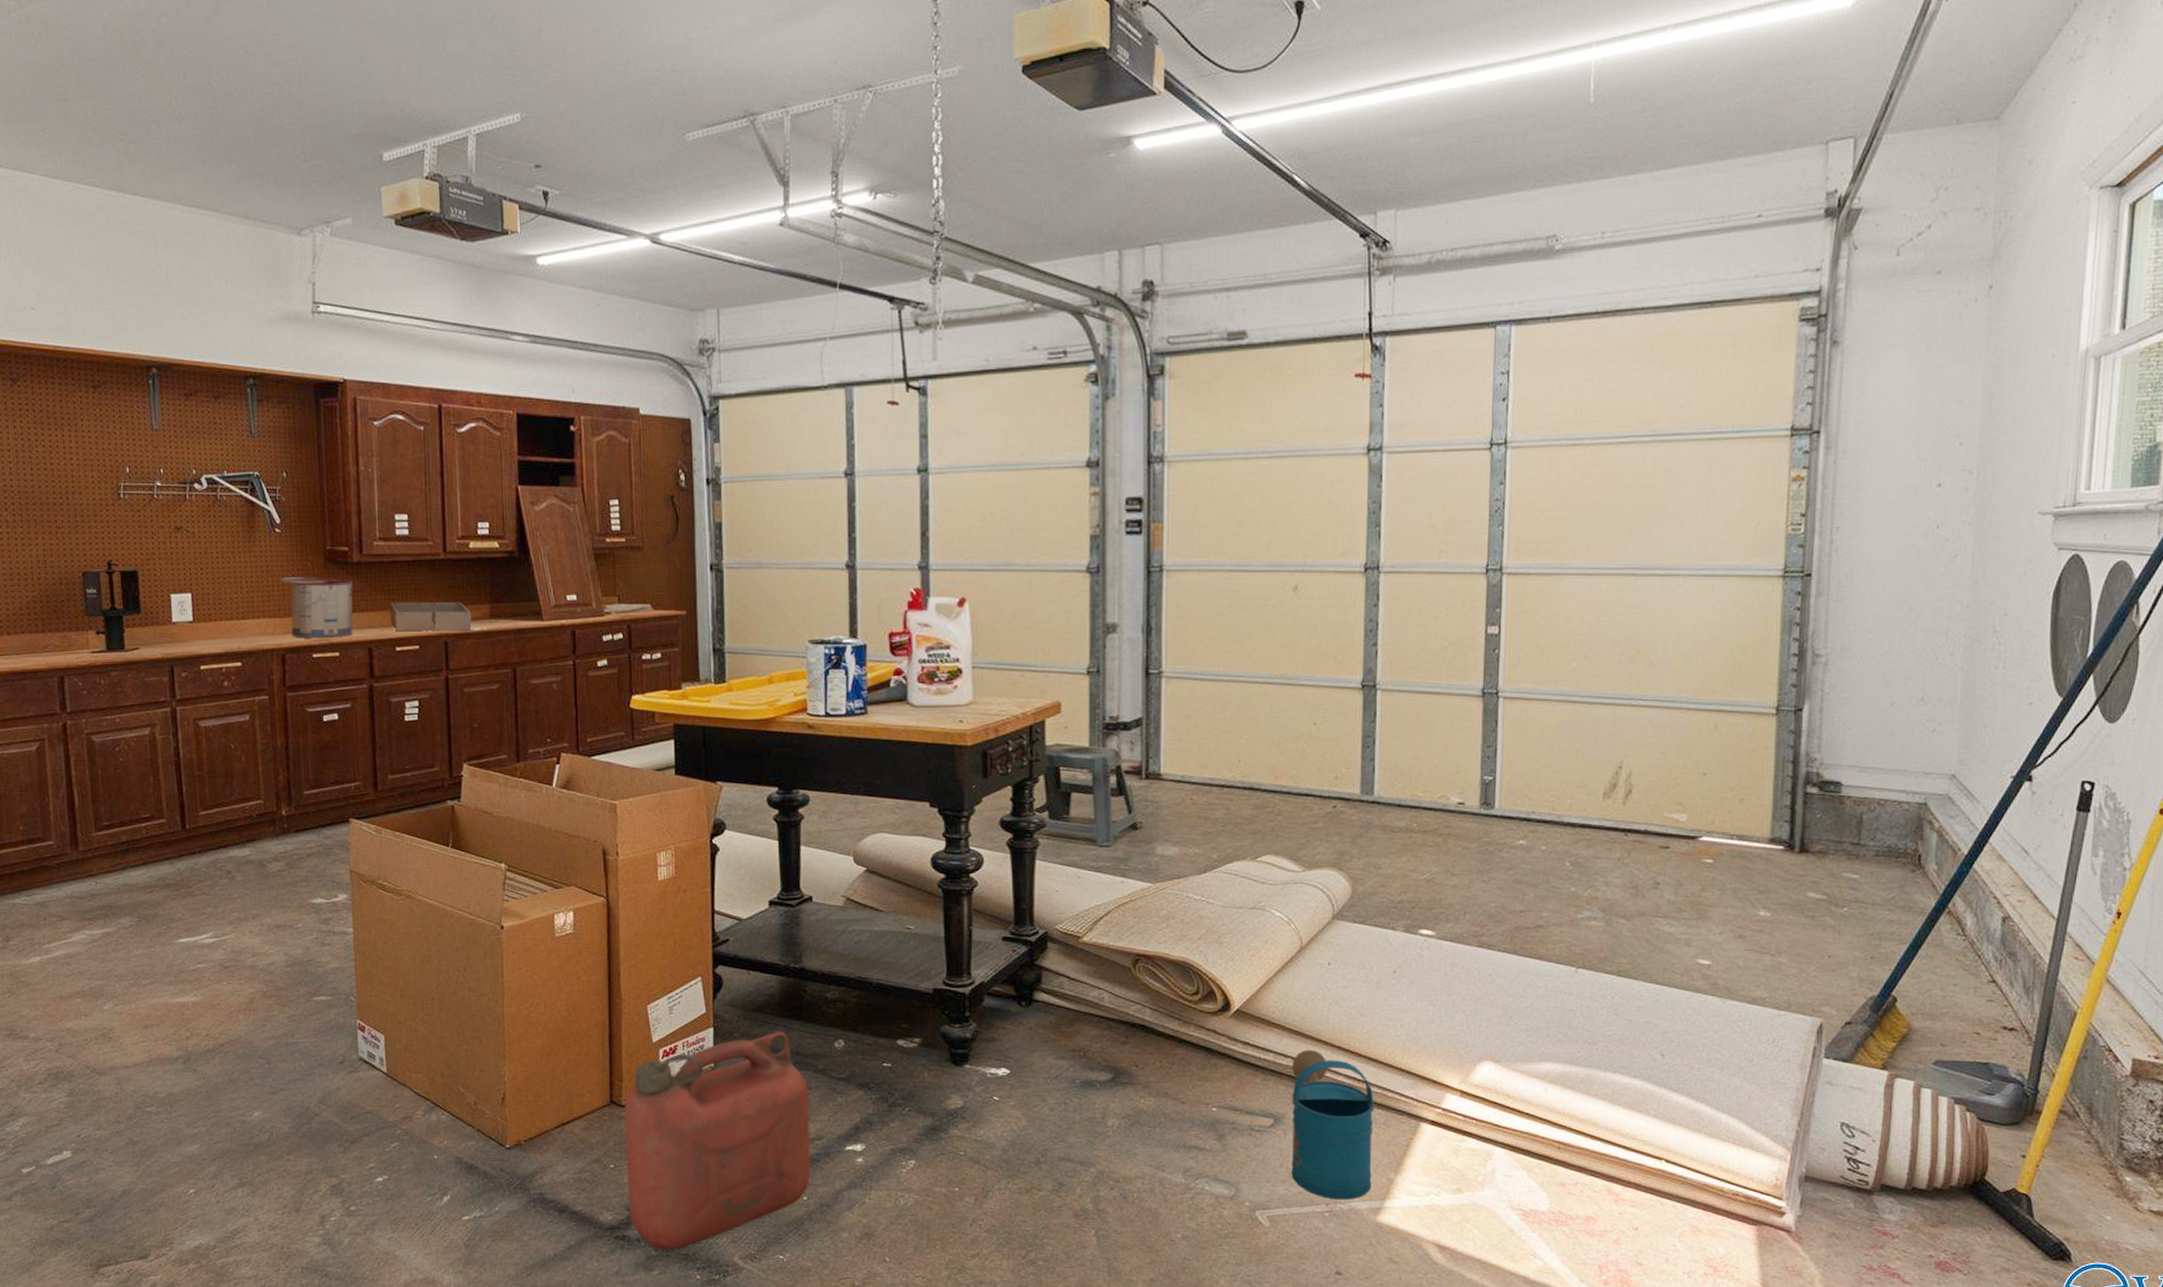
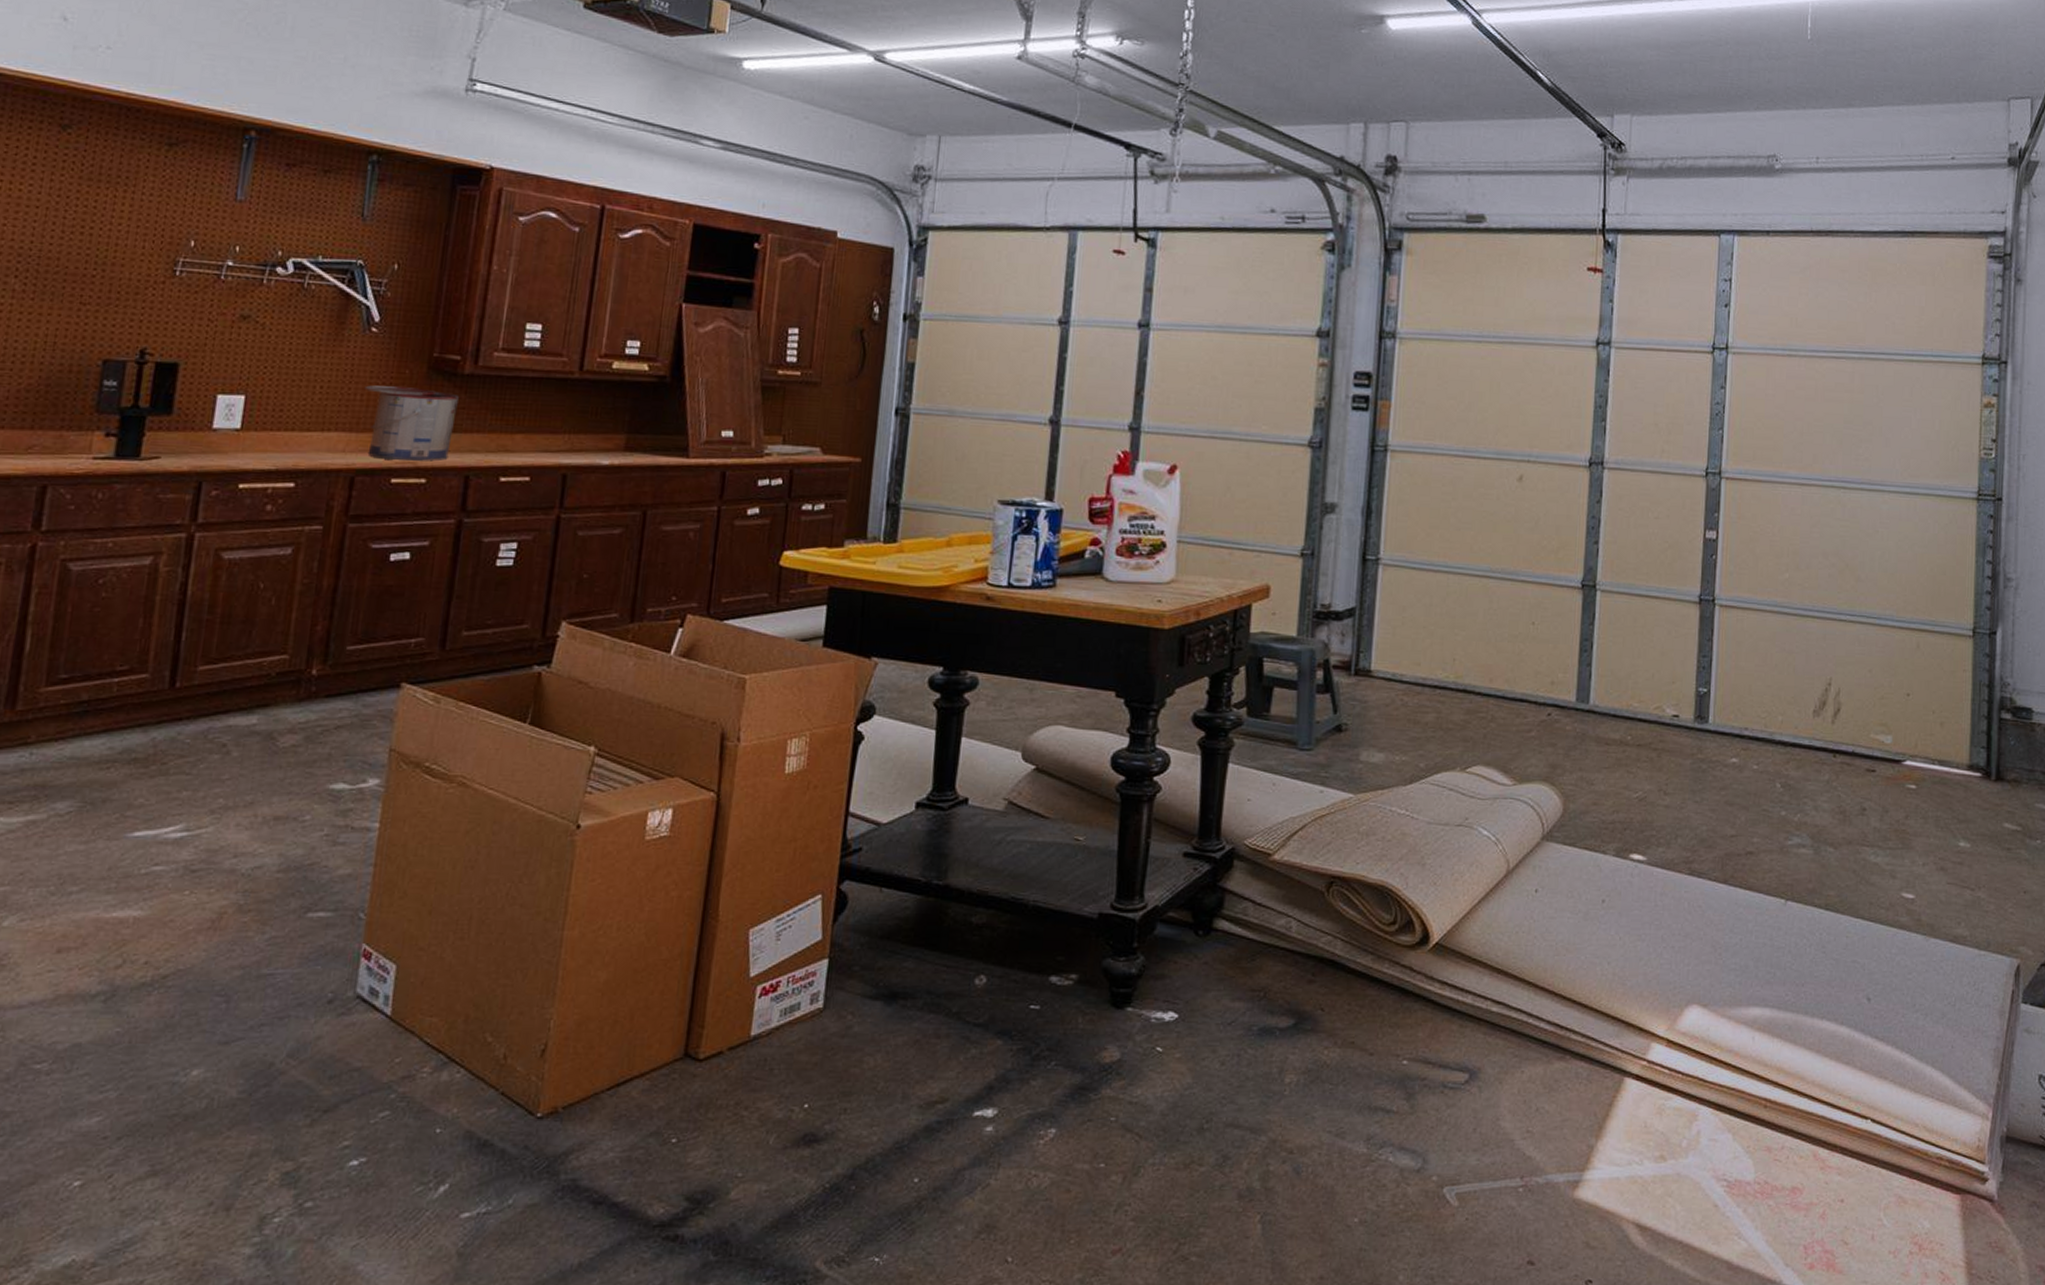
plastic crate: present [389,601,472,632] -> none [498,424,602,464]
fuel can: present [624,1032,811,1250] -> none [687,964,936,1253]
watering can: present [1291,1049,1374,1200] -> none [1485,990,1577,1171]

